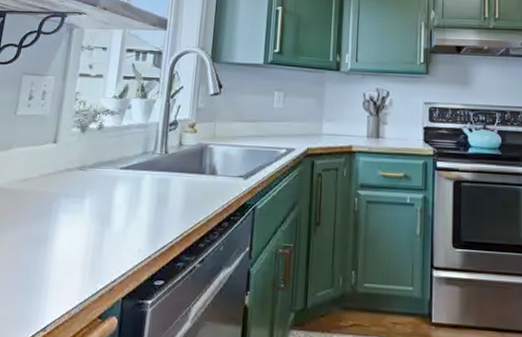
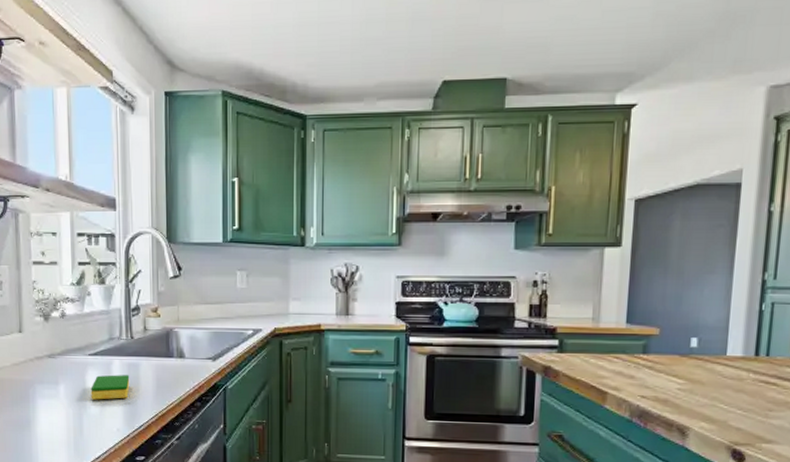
dish sponge: none [116,190,159,217] -> present [91,375,130,400]

